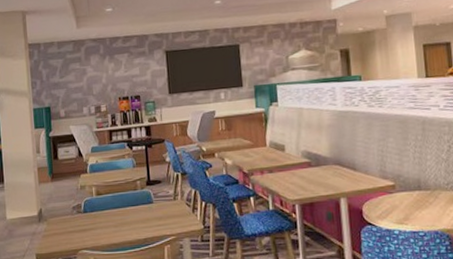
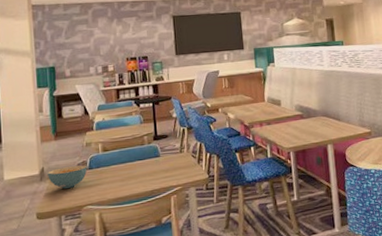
cereal bowl: none [45,208,82,231] -> present [48,165,87,189]

